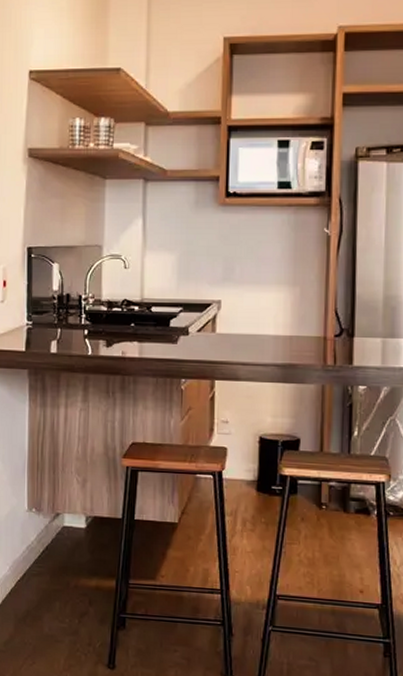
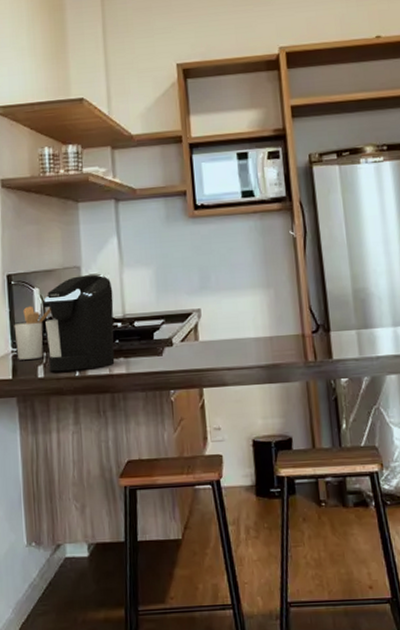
utensil holder: none [30,280,69,334] -> present [14,306,51,360]
coffee maker: none [60,255,133,350] -> present [42,274,115,372]

